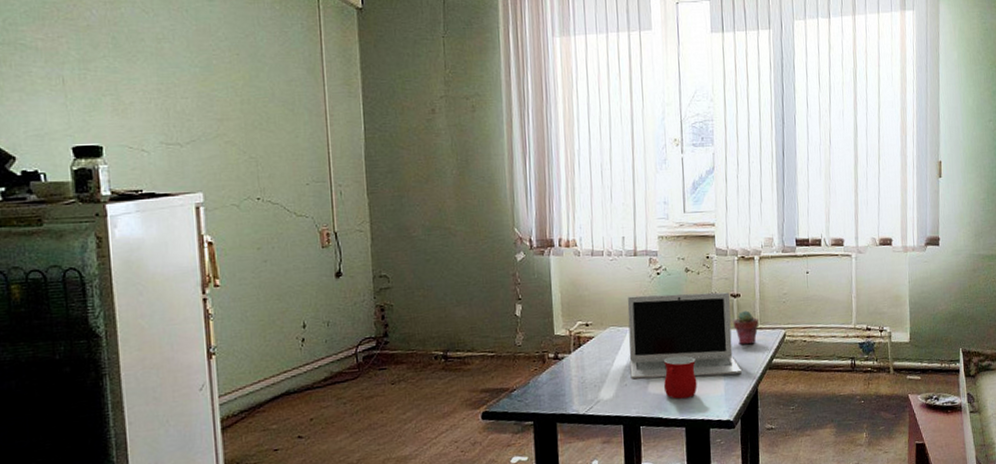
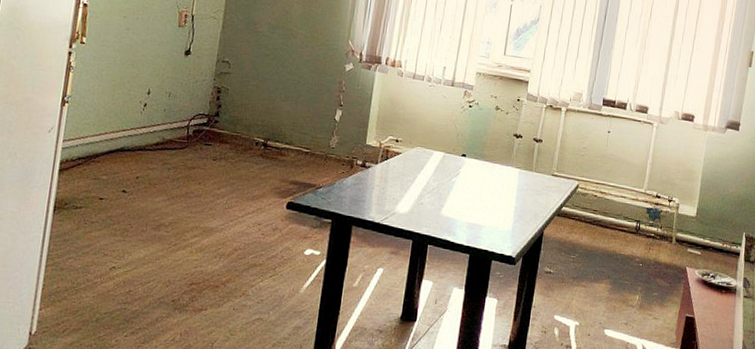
laptop: present [627,292,743,380] -> none [427,122,533,214]
mug: present [663,355,697,399] -> none [456,185,491,228]
potted succulent: present [733,310,759,345] -> none [531,156,555,189]

